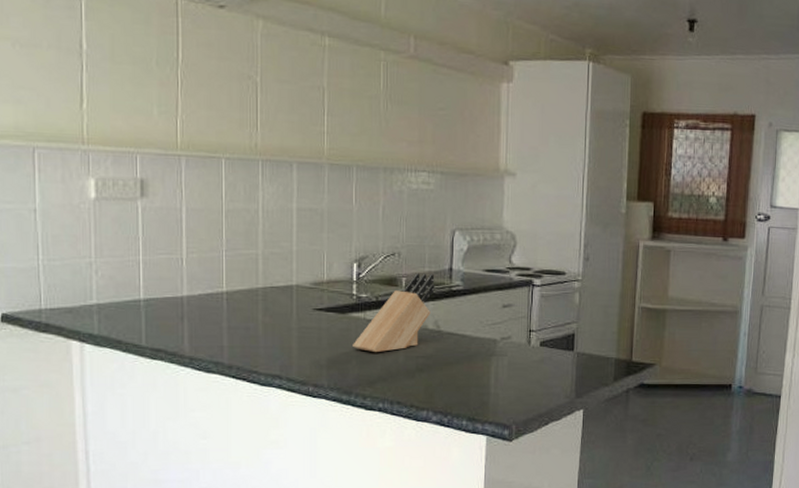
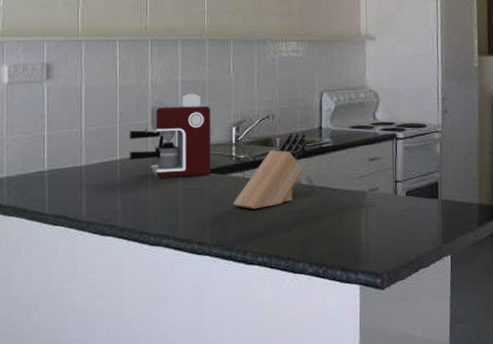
coffee maker: none [236,222,330,315] -> present [128,93,211,178]

